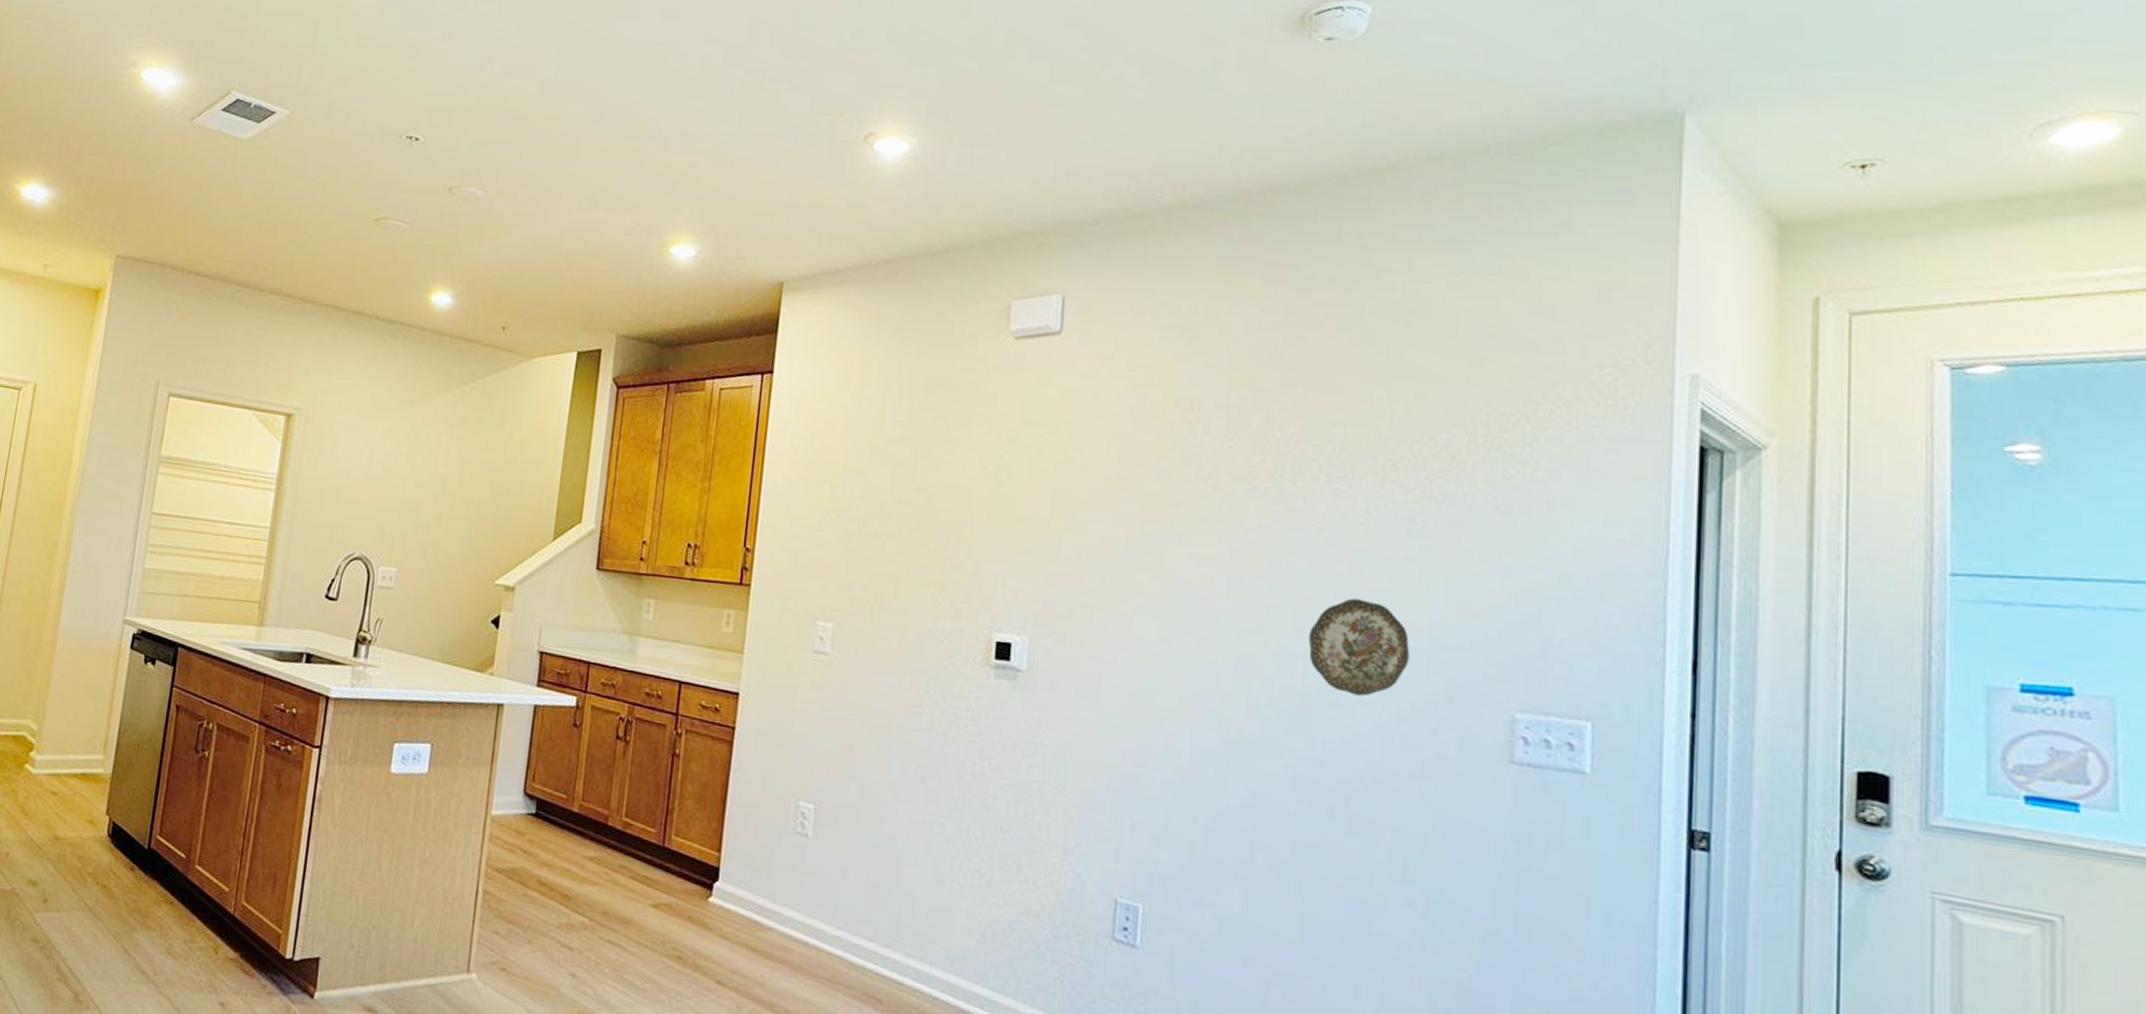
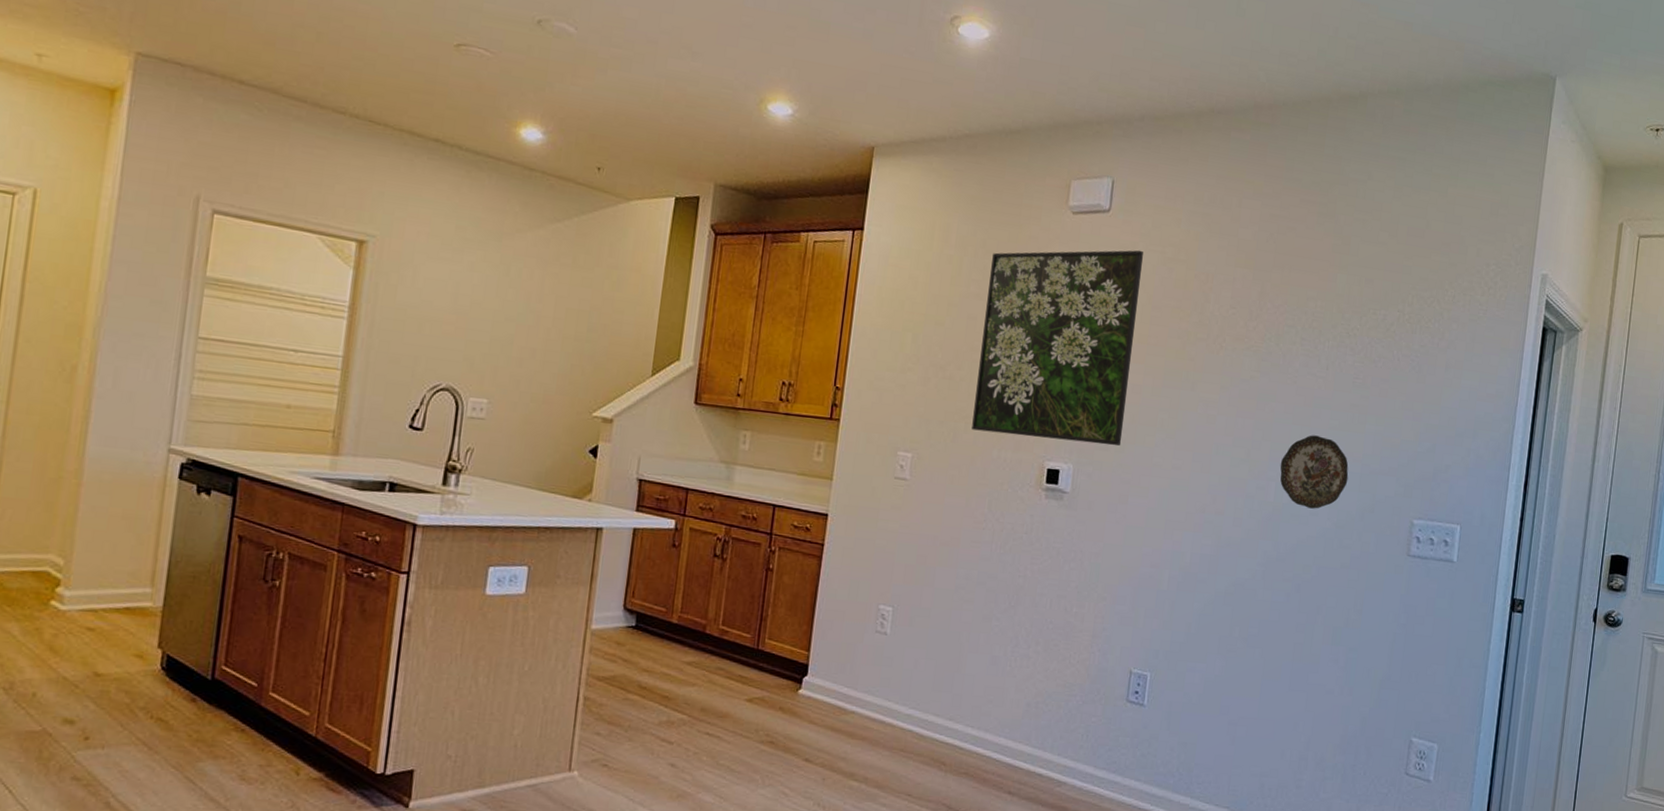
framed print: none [902,376,1106,614] -> present [972,250,1143,446]

